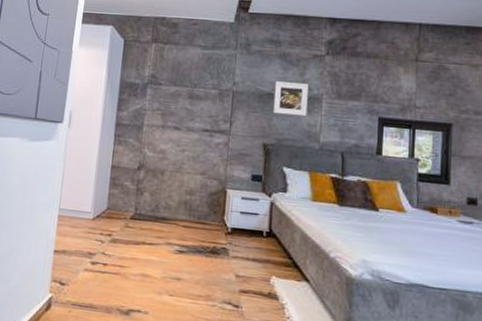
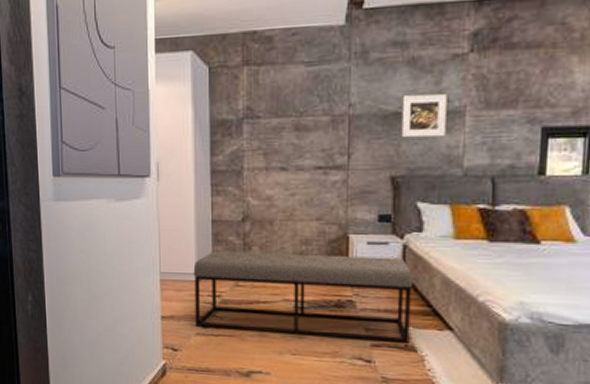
bench: none [85,194,278,291] -> present [193,252,413,343]

